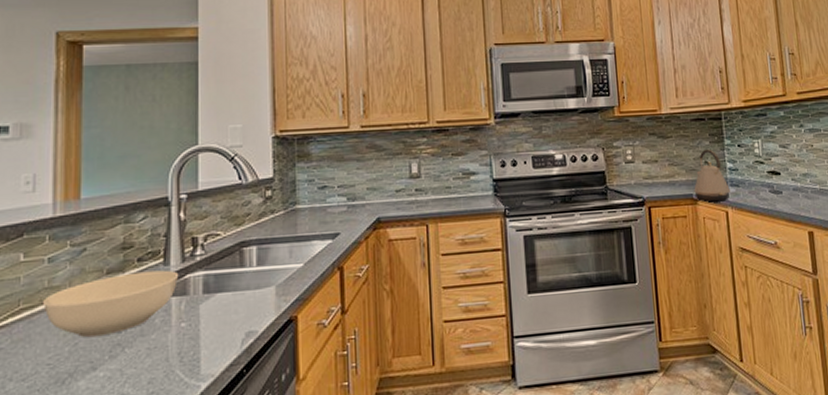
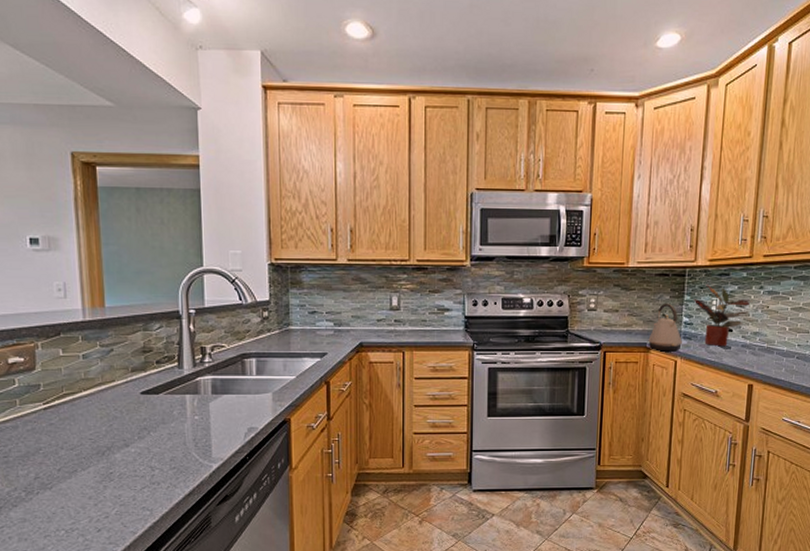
bowl: present [42,270,179,338] -> none [80,372,192,421]
potted plant: none [734,127,795,193] -> present [693,285,752,347]

